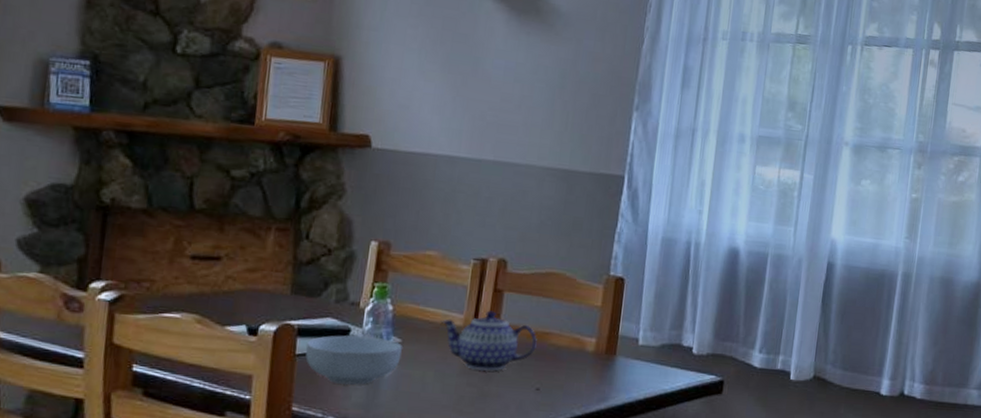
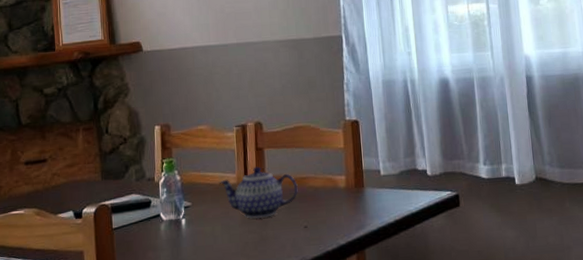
cereal bowl: present [305,335,402,385] -> none [119,204,193,248]

